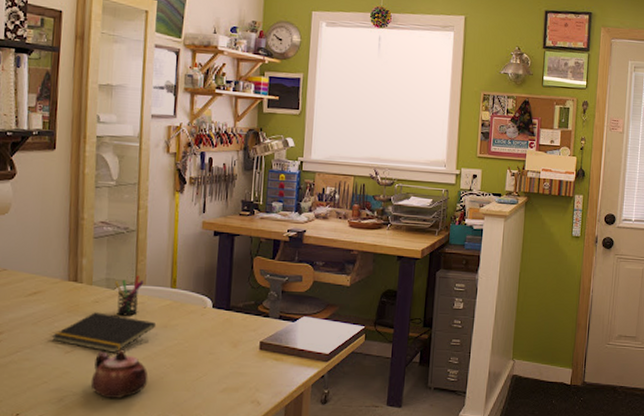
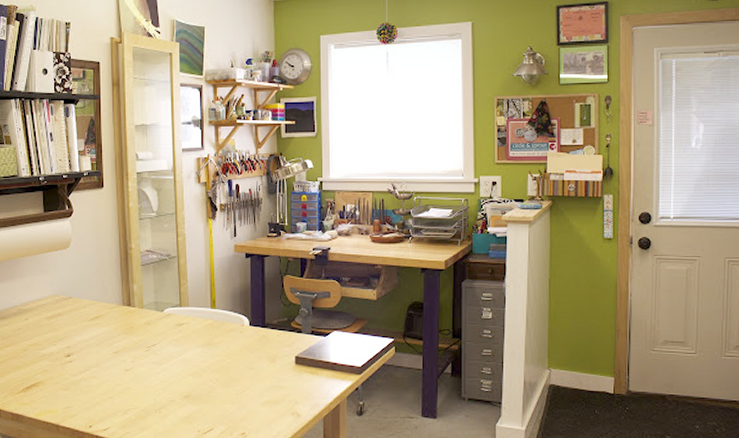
notepad: present [51,312,157,353] -> none [112,333,201,370]
teapot: present [90,349,148,399] -> none [148,366,198,412]
pen holder: present [114,275,145,316] -> none [161,298,188,336]

